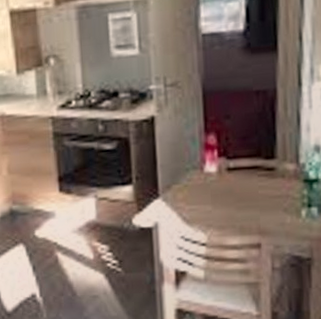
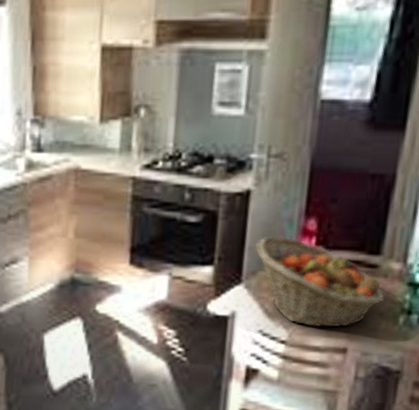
fruit basket: none [165,152,286,229] -> present [255,236,385,328]

